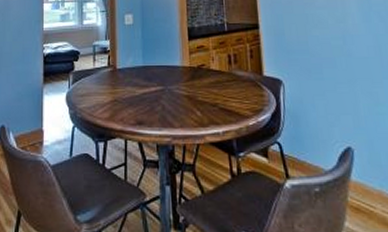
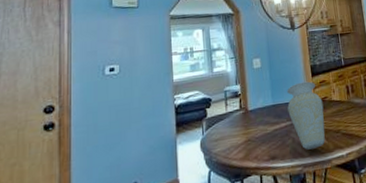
vase: none [159,45,200,120] -> present [287,81,325,150]

